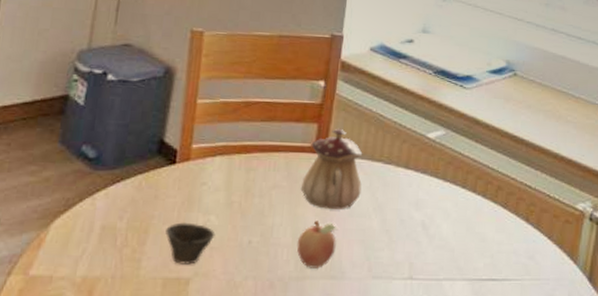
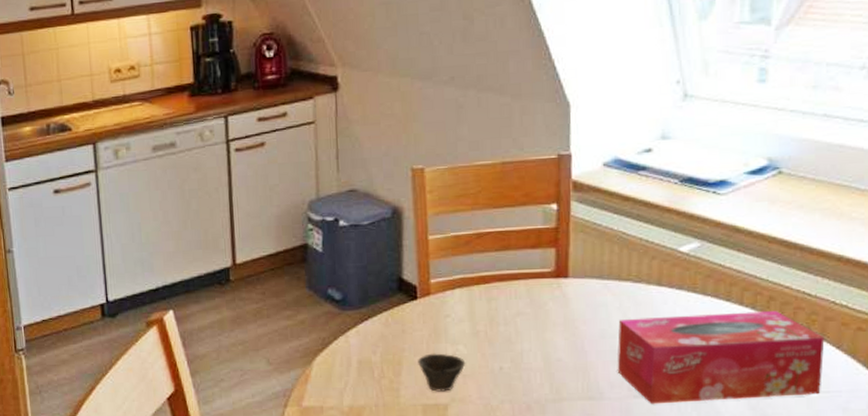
fruit: present [296,221,337,268] -> none [549,344,591,390]
teapot: present [300,128,363,209] -> none [545,250,611,332]
tissue box: none [360,198,540,286] -> present [617,311,825,405]

